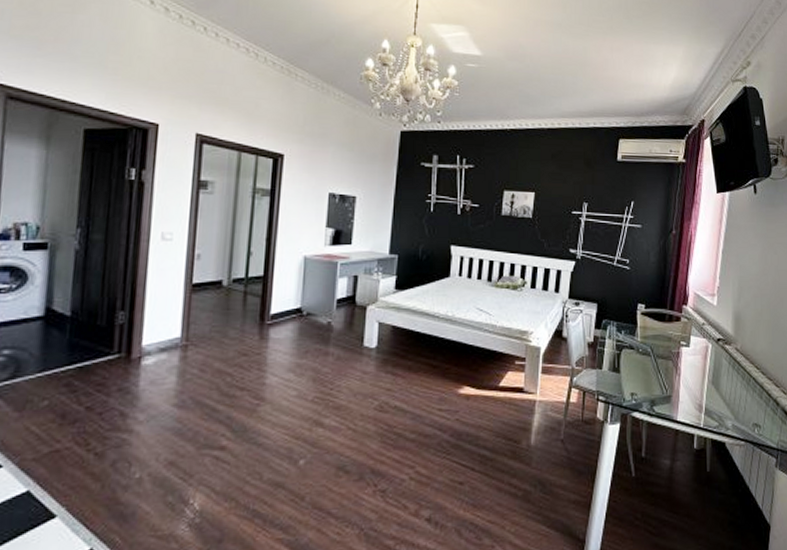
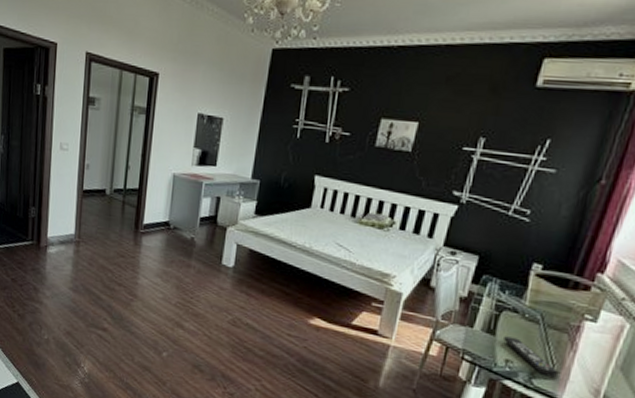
remote control: none [627,372,670,402] -> present [504,336,558,377]

